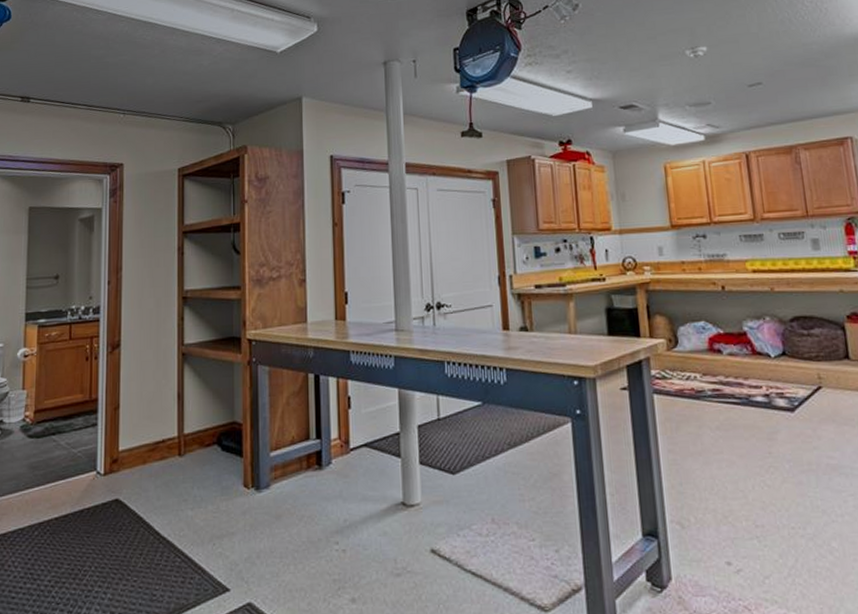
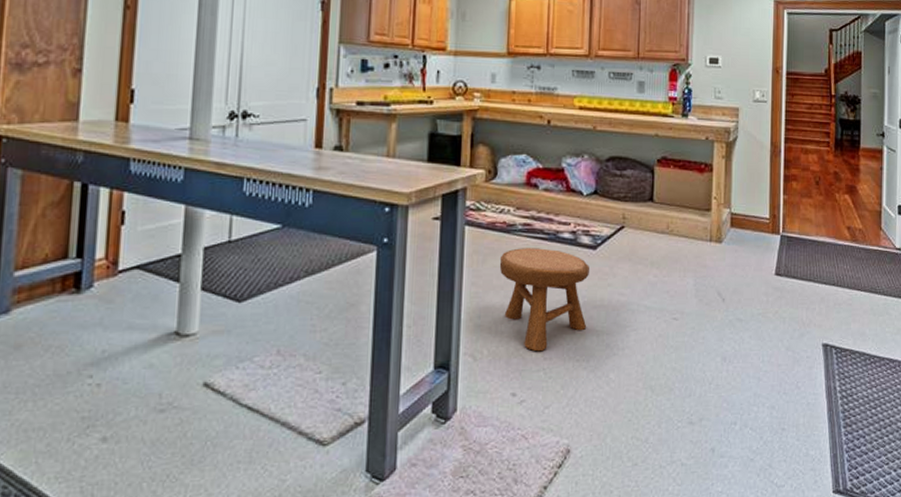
stool: none [693,413,798,519] -> present [499,248,589,352]

